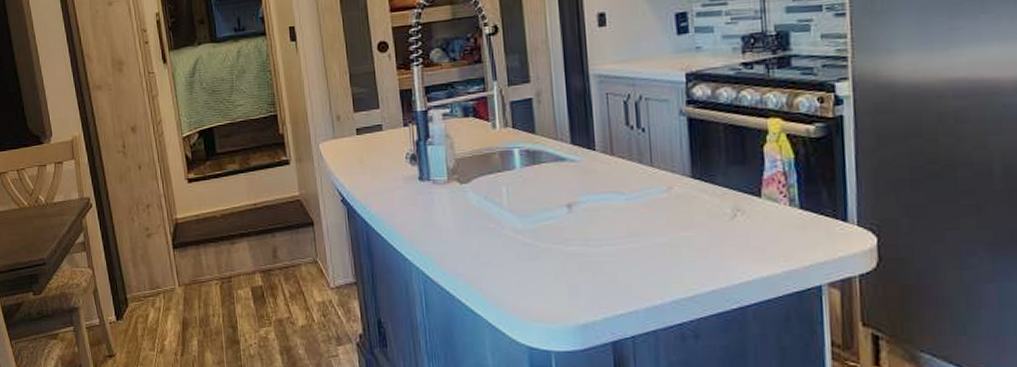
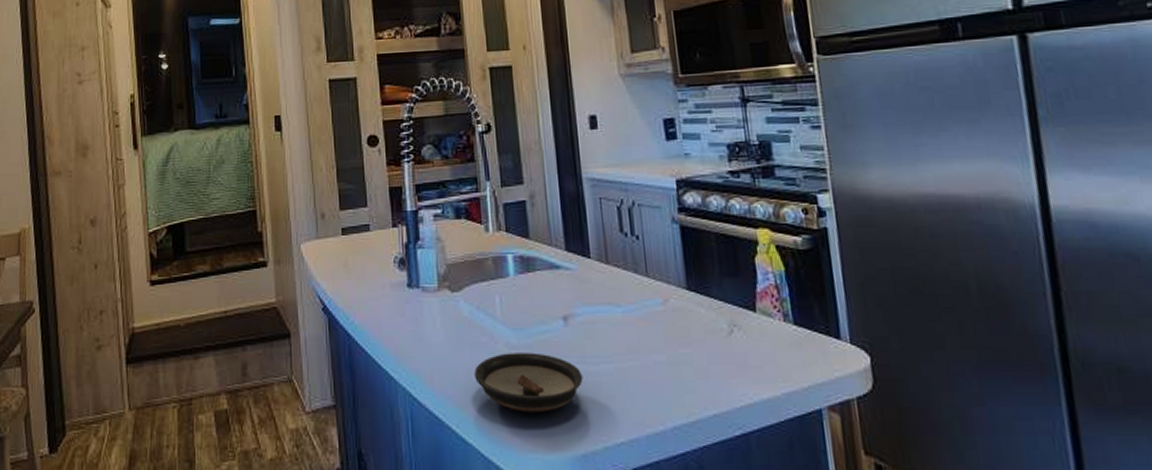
saucer: none [482,236,586,289] -> present [474,352,583,413]

